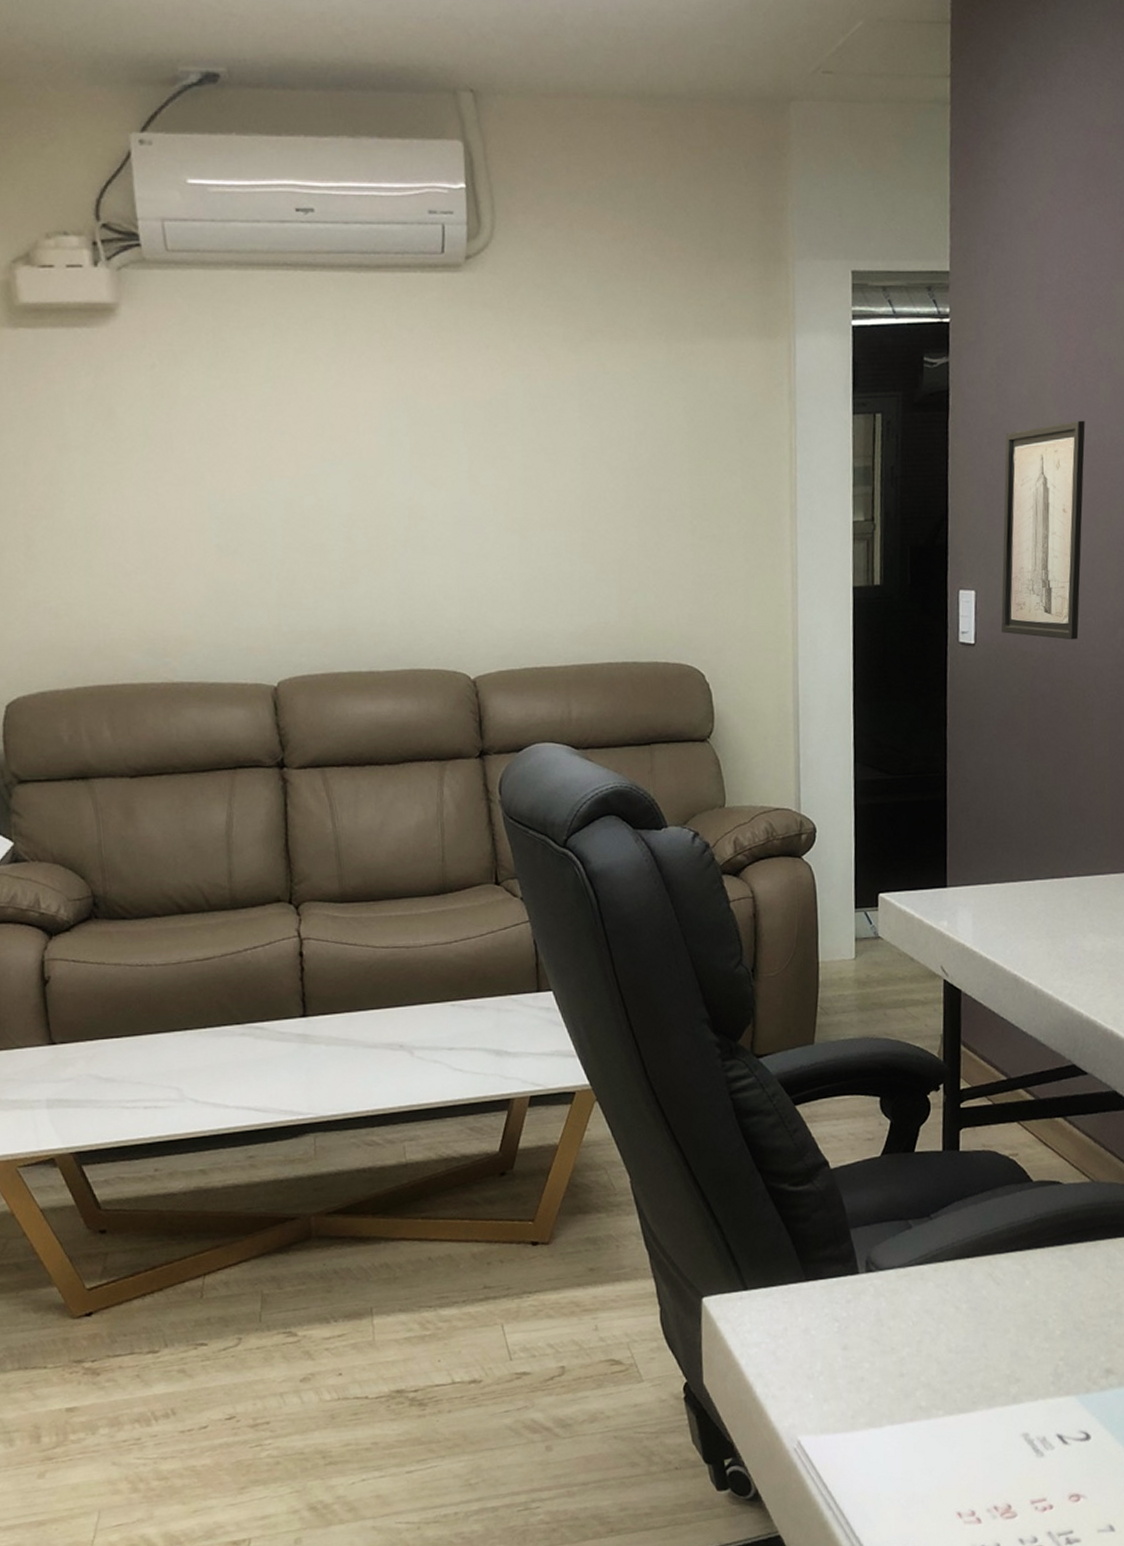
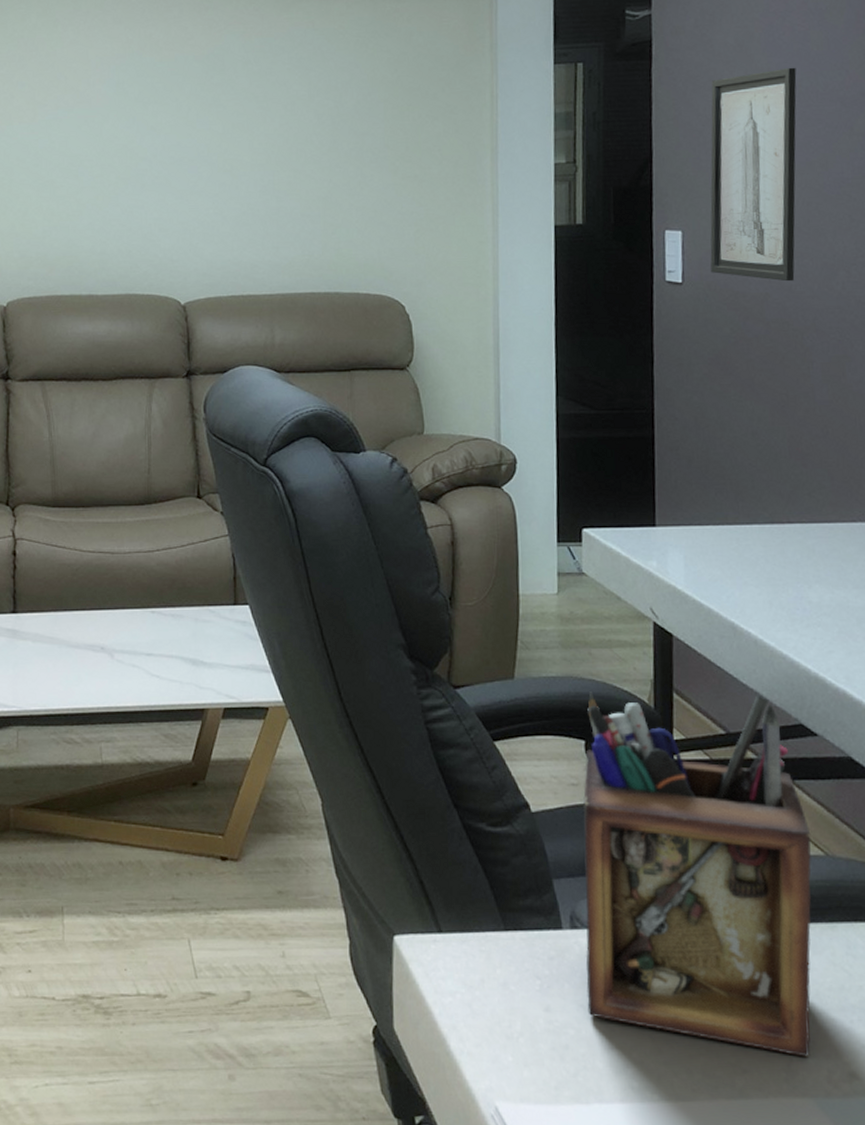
desk organizer: none [878,1040,1080,1361] -> present [583,691,811,1057]

